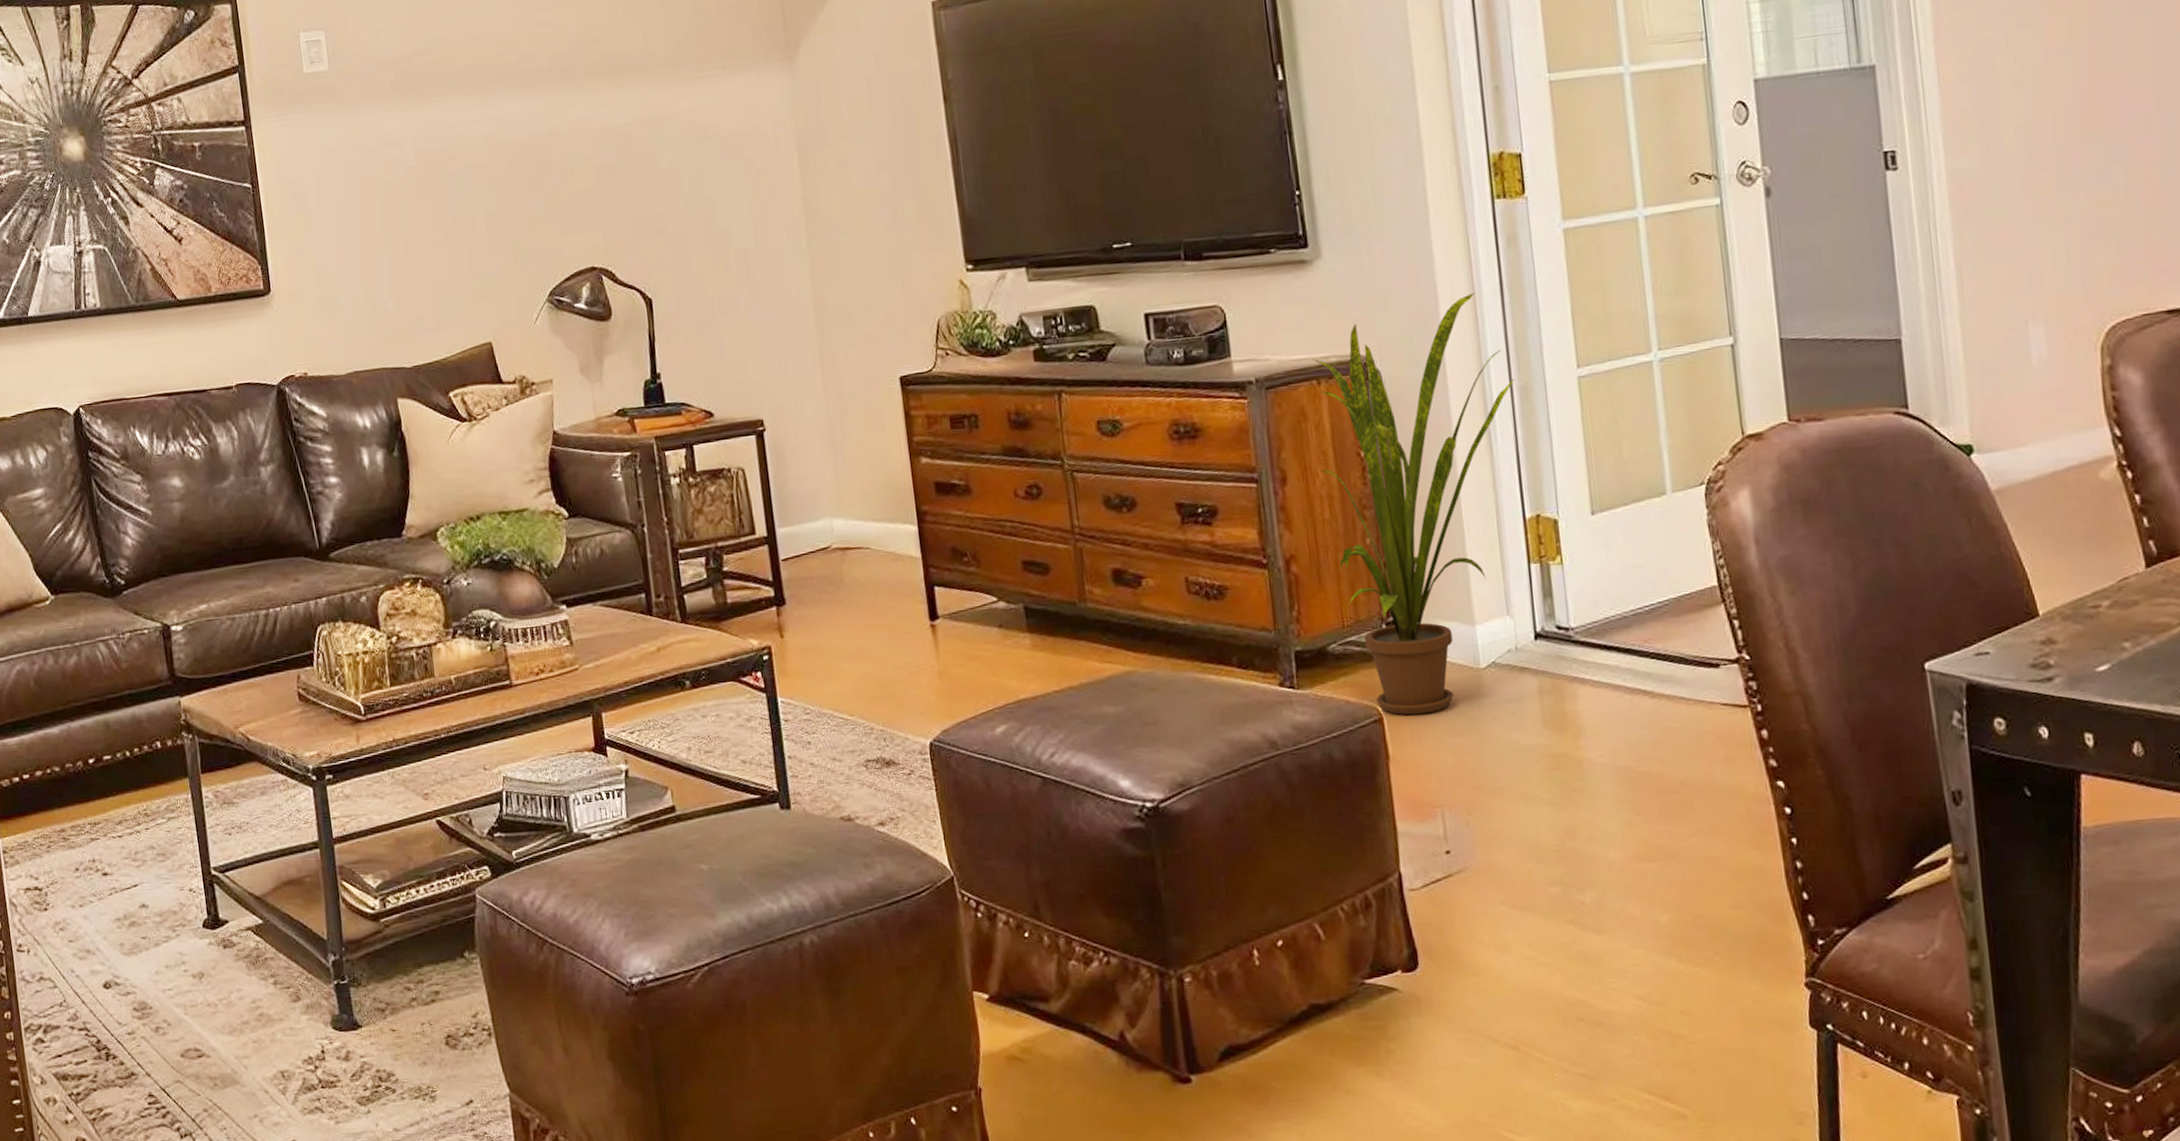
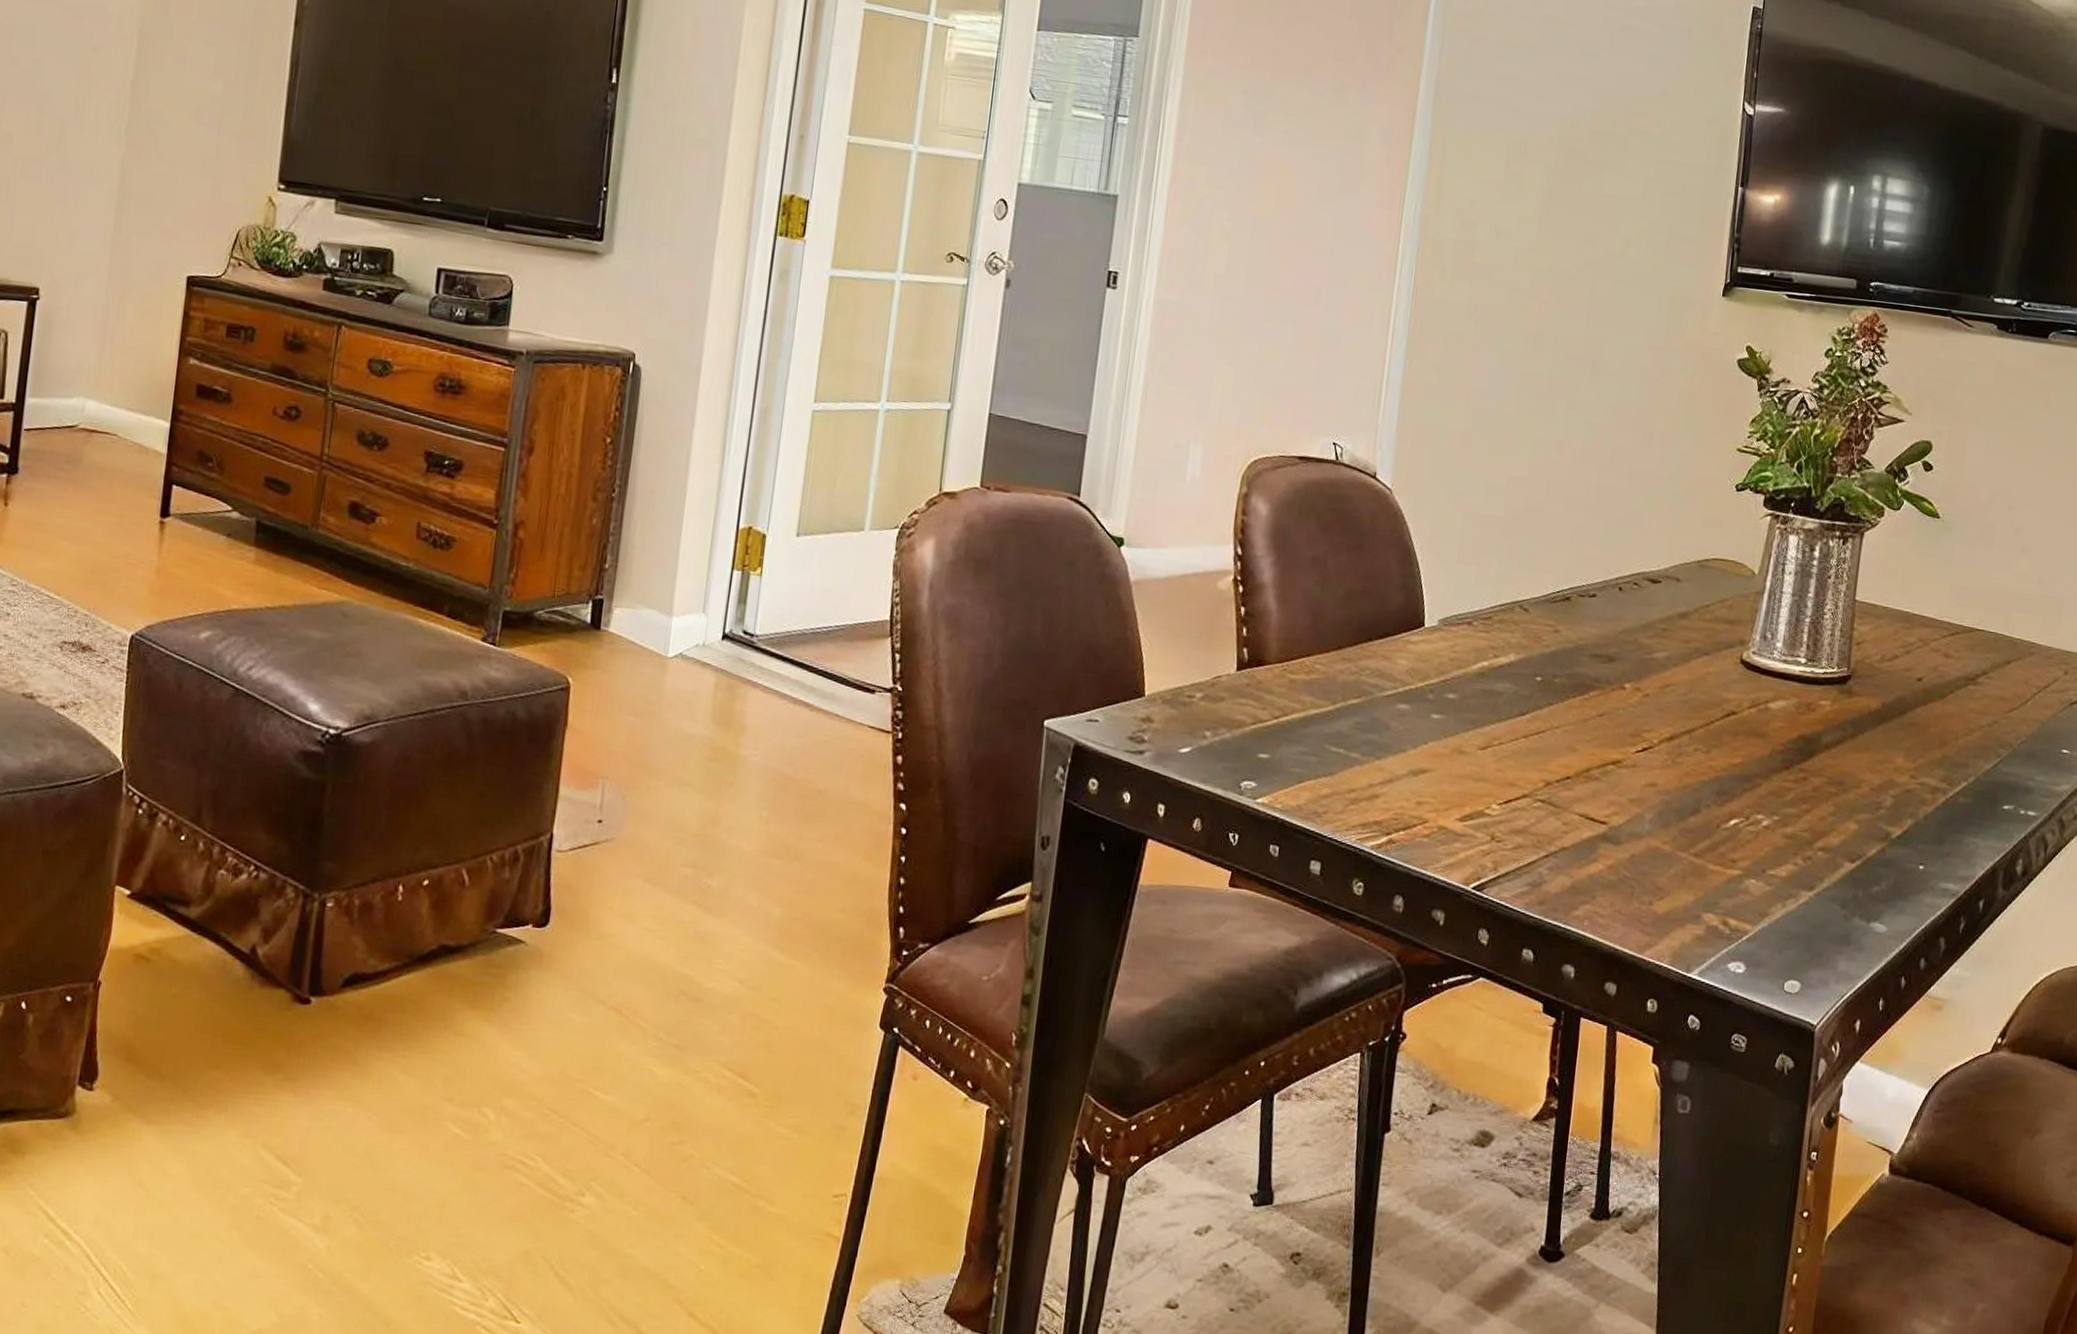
house plant: present [1312,293,1515,715] -> none [561,315,758,691]

